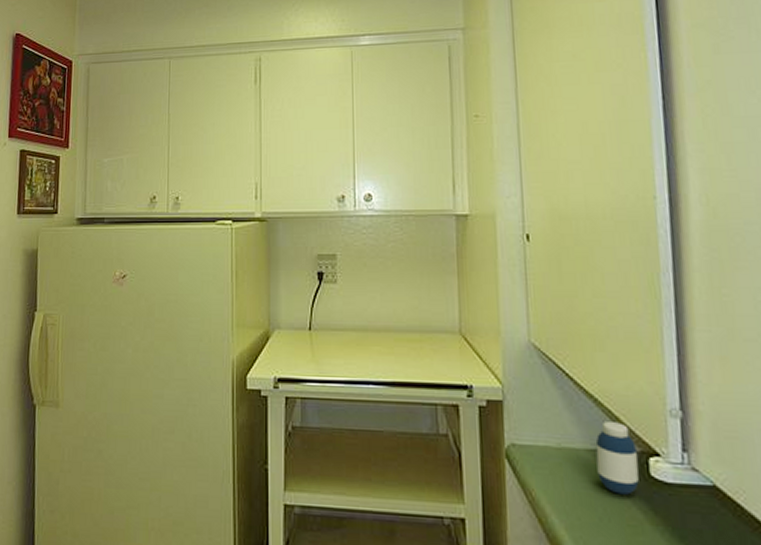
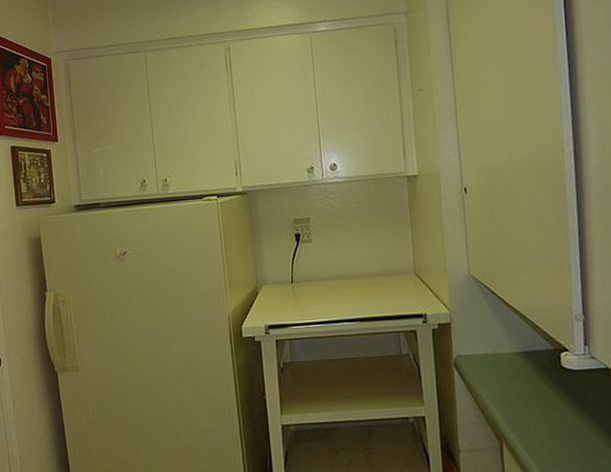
medicine bottle: present [595,422,639,495] -> none [521,329,554,383]

